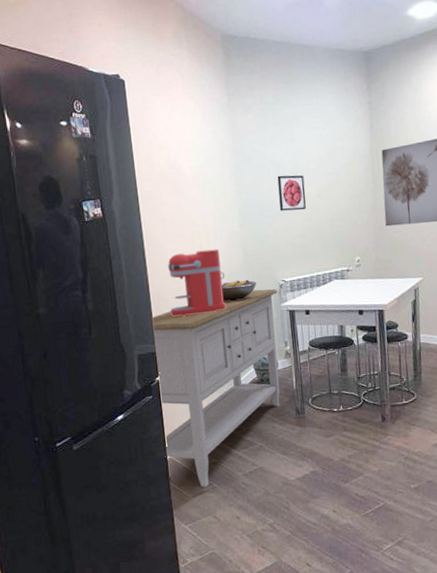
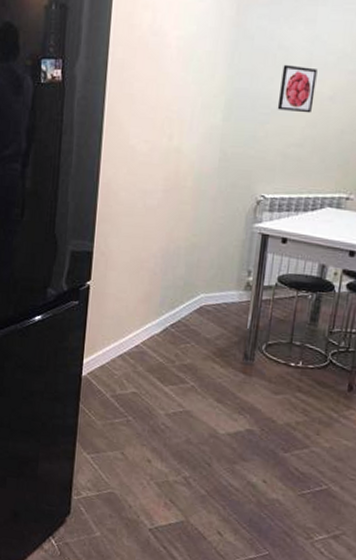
sideboard: present [152,289,280,487] -> none [80,201,253,418]
coffee maker: present [168,249,226,317] -> none [119,141,193,219]
fruit bowl: present [221,279,257,301] -> none [184,185,230,210]
vase: present [252,353,279,385] -> none [202,280,236,317]

